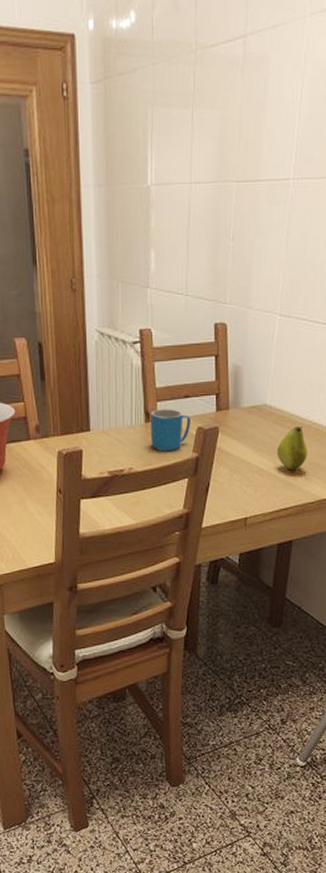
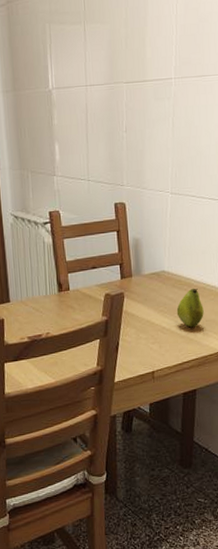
mug: present [150,409,192,452] -> none [63,279,100,317]

